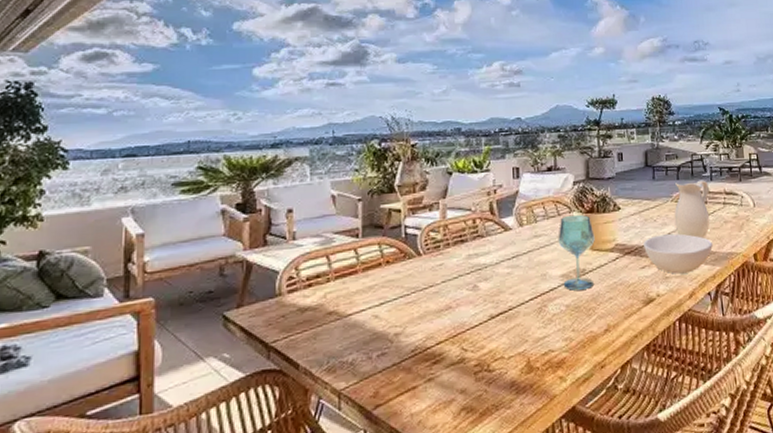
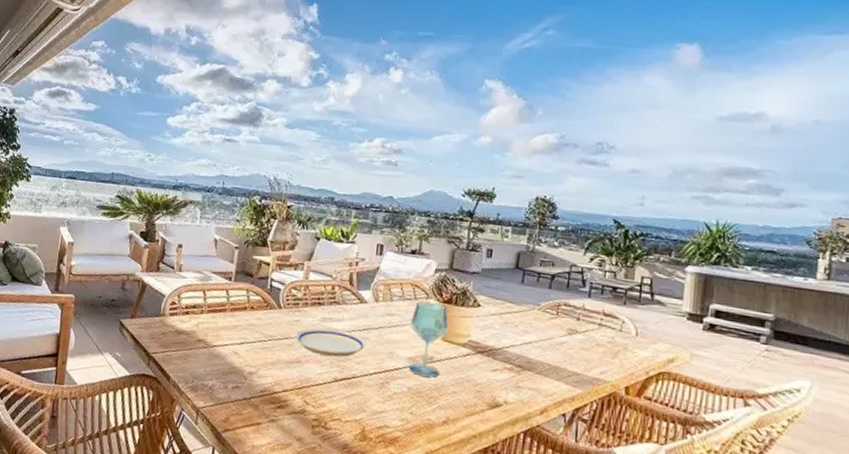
plate: none [441,263,517,295] -> present [295,327,366,357]
bowl: present [644,233,713,274] -> none [499,341,578,389]
pitcher: present [673,180,710,239] -> none [536,291,585,357]

